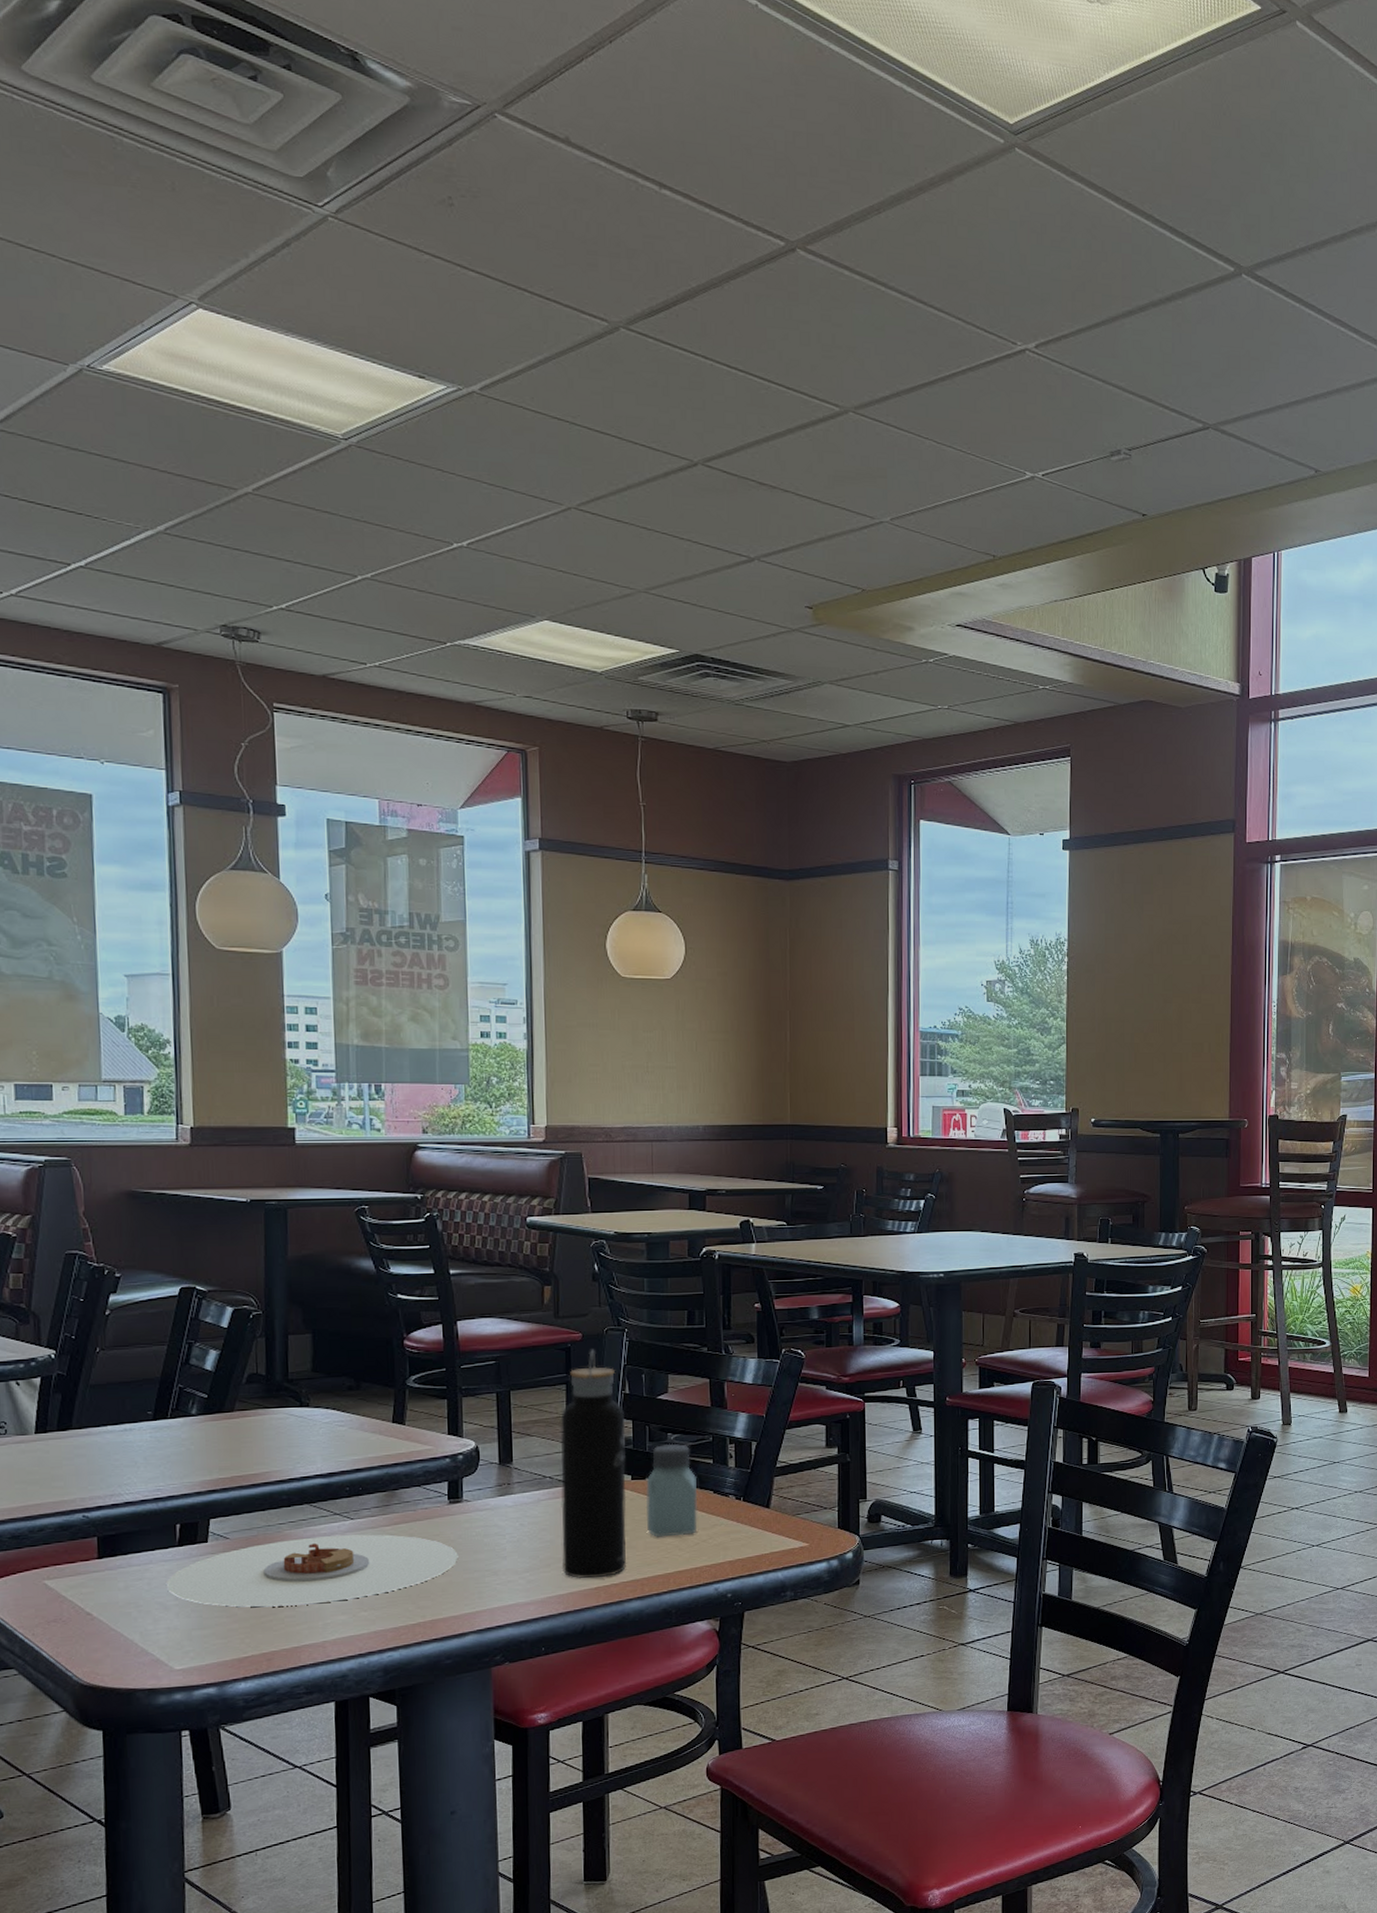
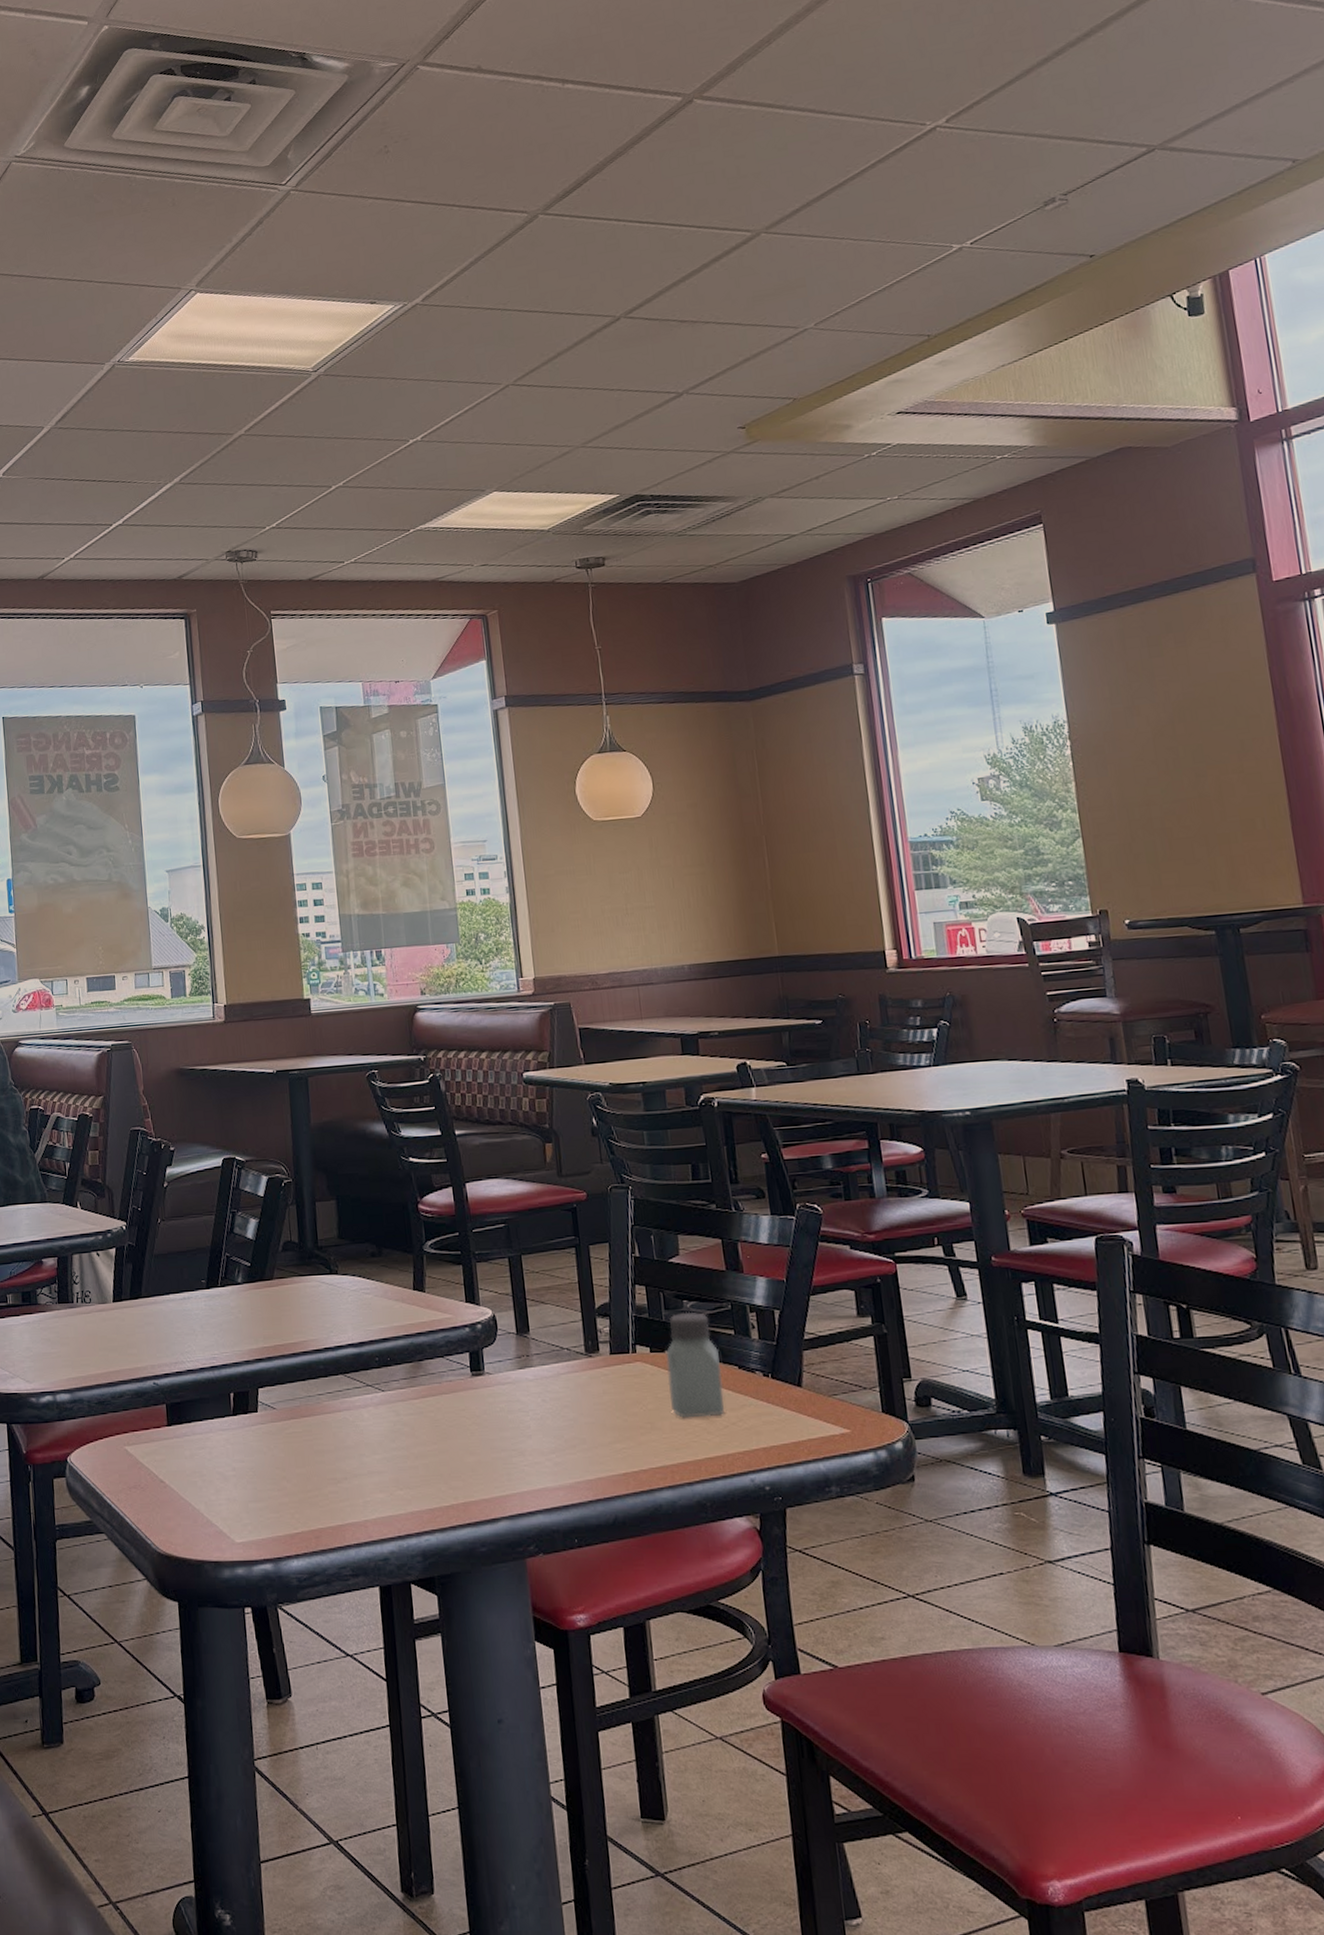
plate: present [167,1534,458,1608] -> none [225,1407,485,1481]
water bottle: present [560,1349,627,1579] -> none [573,1209,654,1463]

